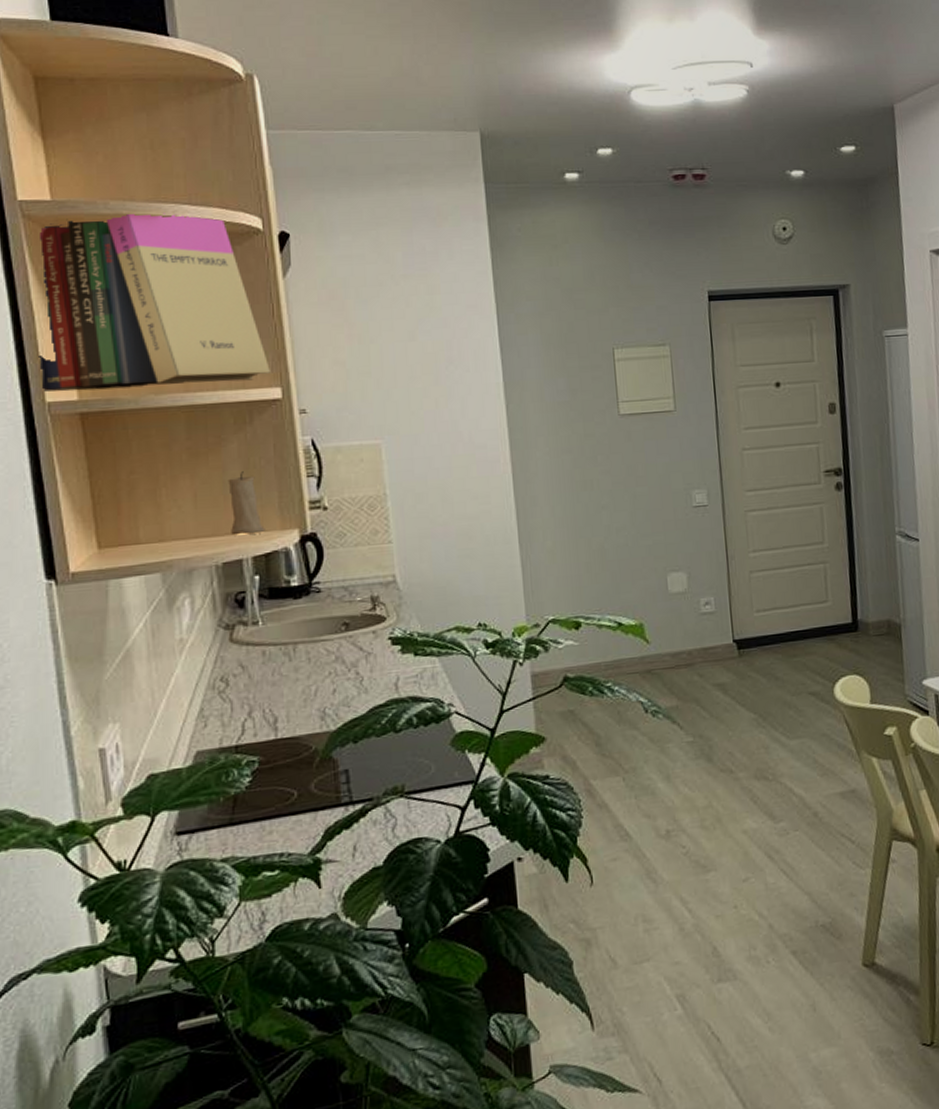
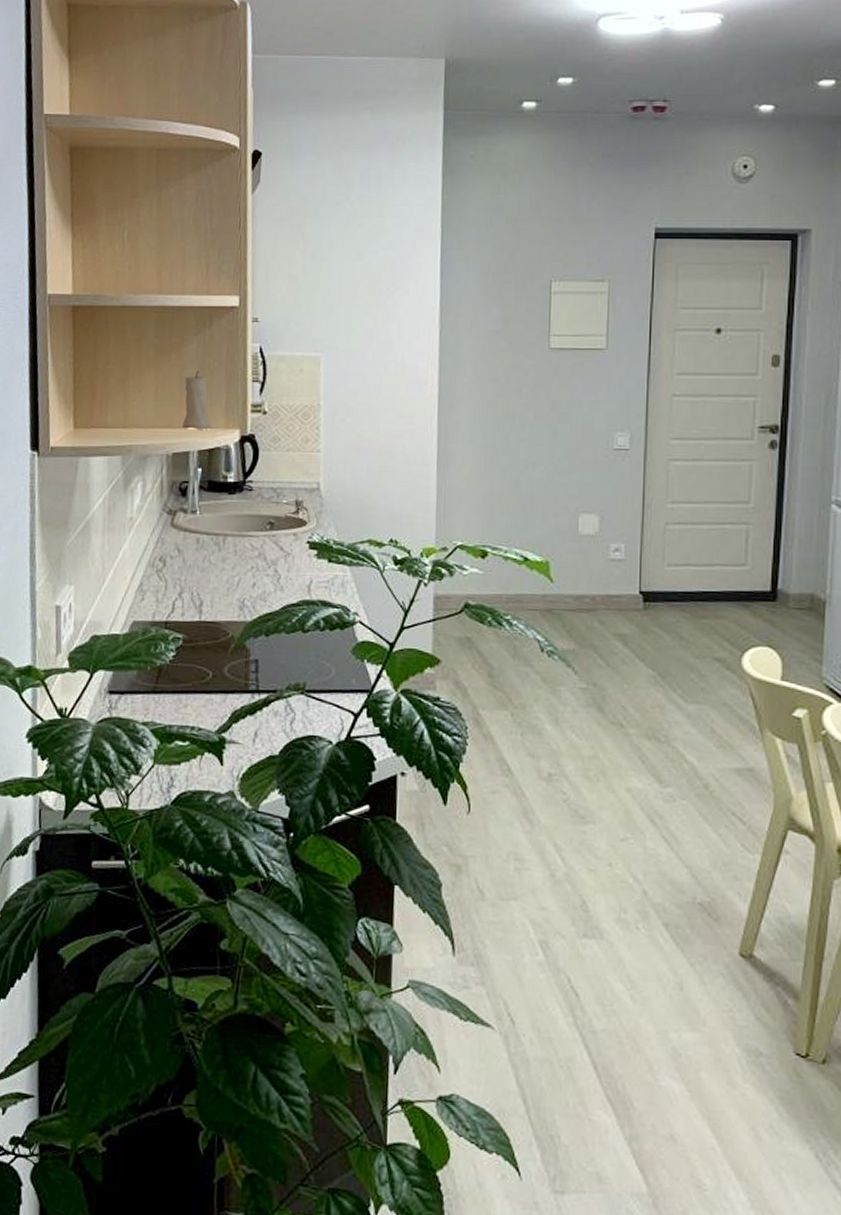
books: present [39,213,270,392] -> none [45,129,232,287]

